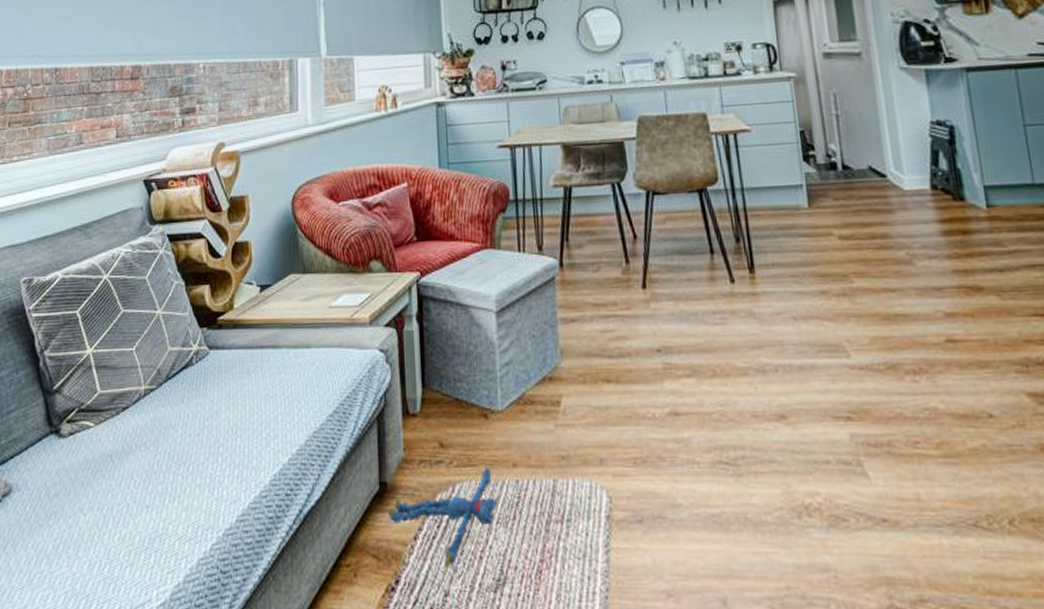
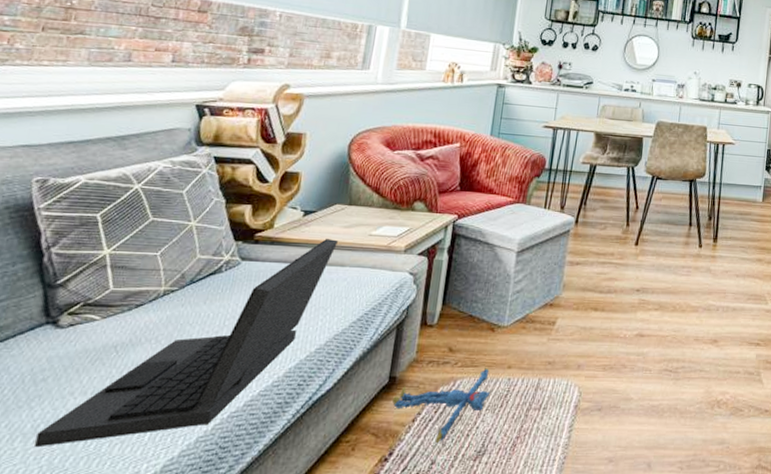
laptop: none [58,316,300,571] -> present [35,239,339,448]

